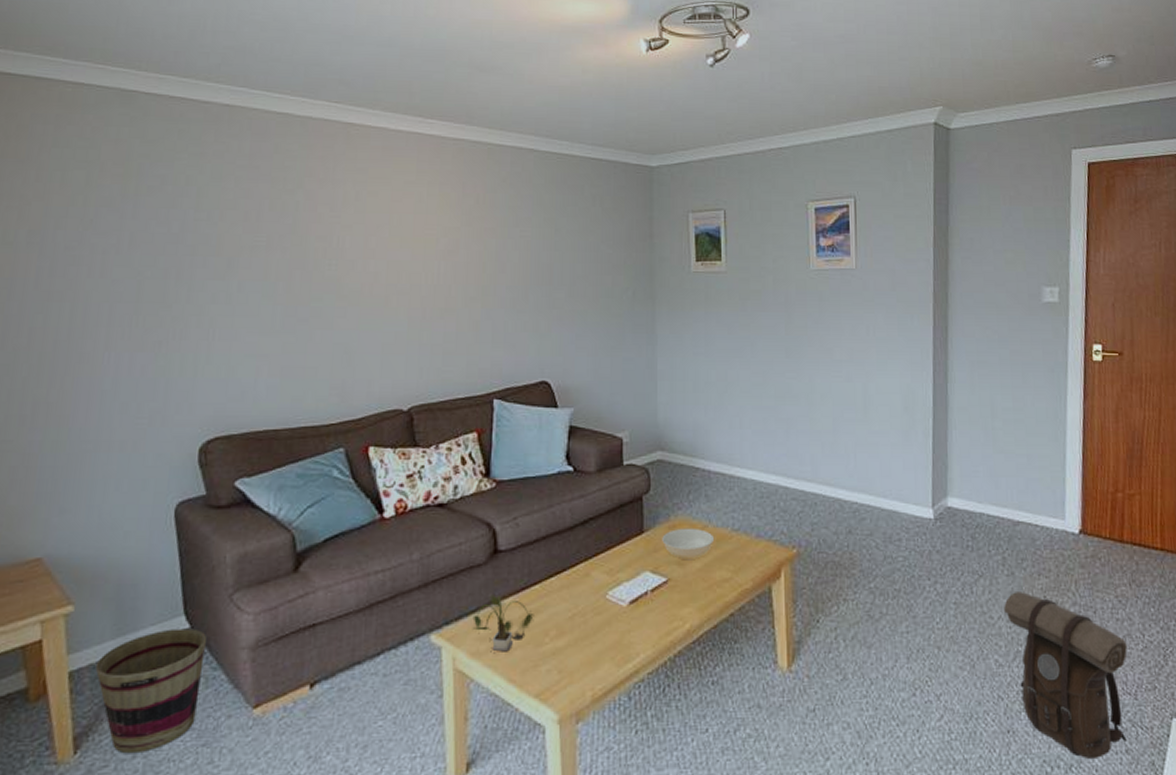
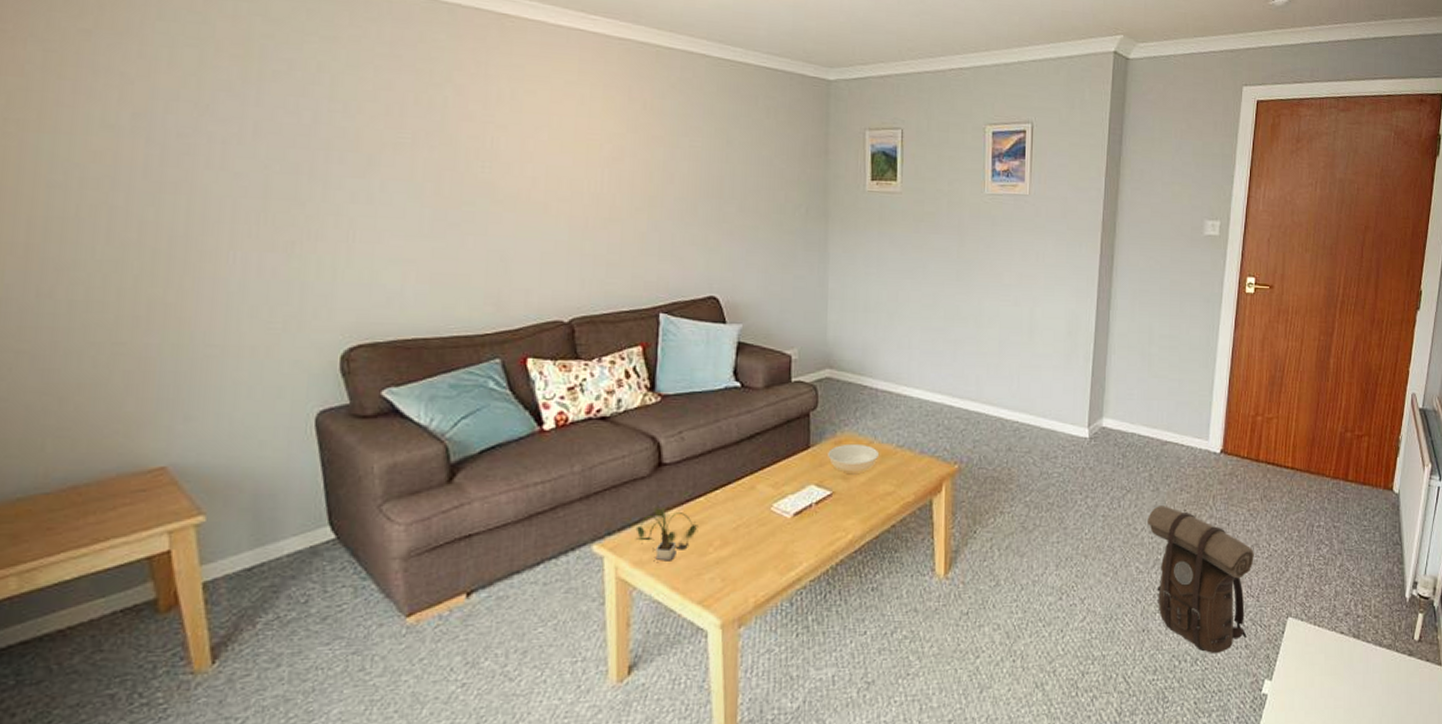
basket: present [95,628,208,754] -> none [232,539,355,663]

